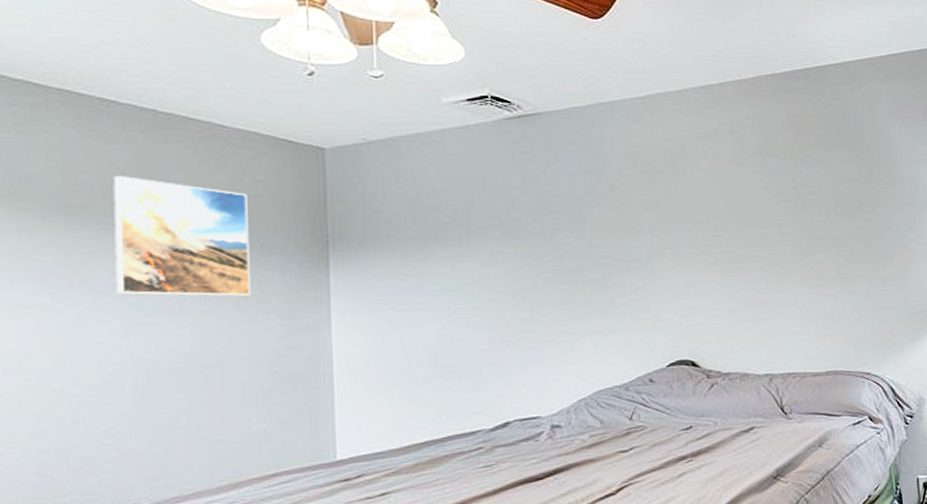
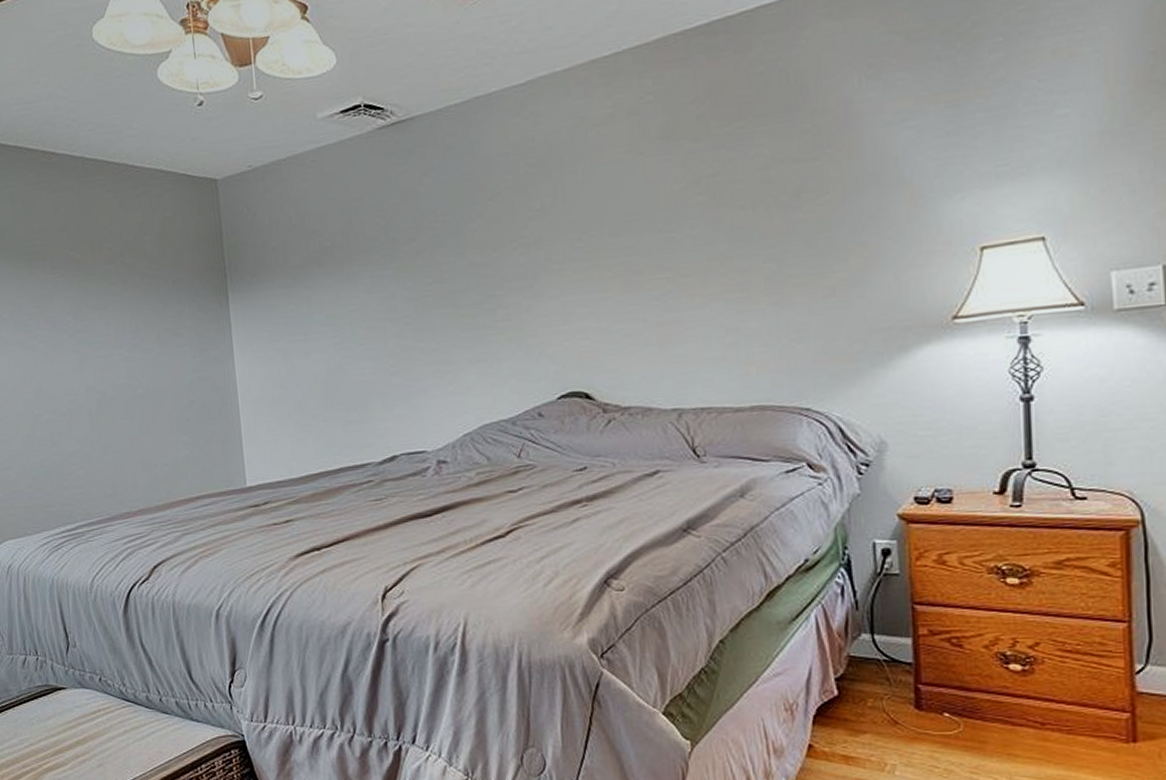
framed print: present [113,176,251,297] -> none [58,222,168,332]

